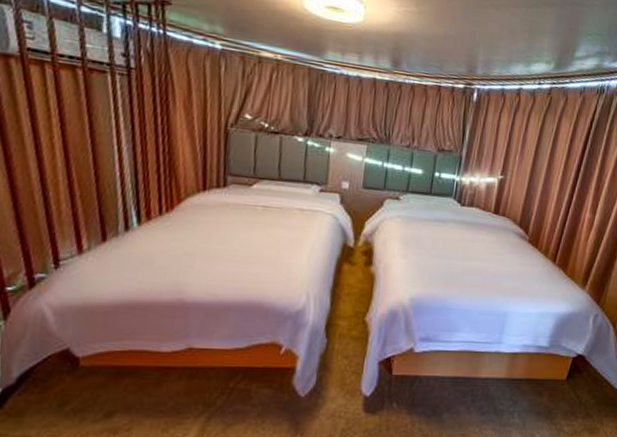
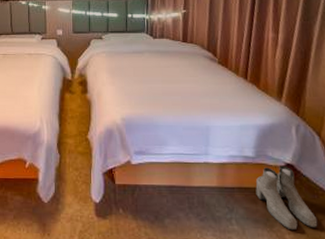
boots: none [543,356,597,422] -> present [255,165,318,231]

